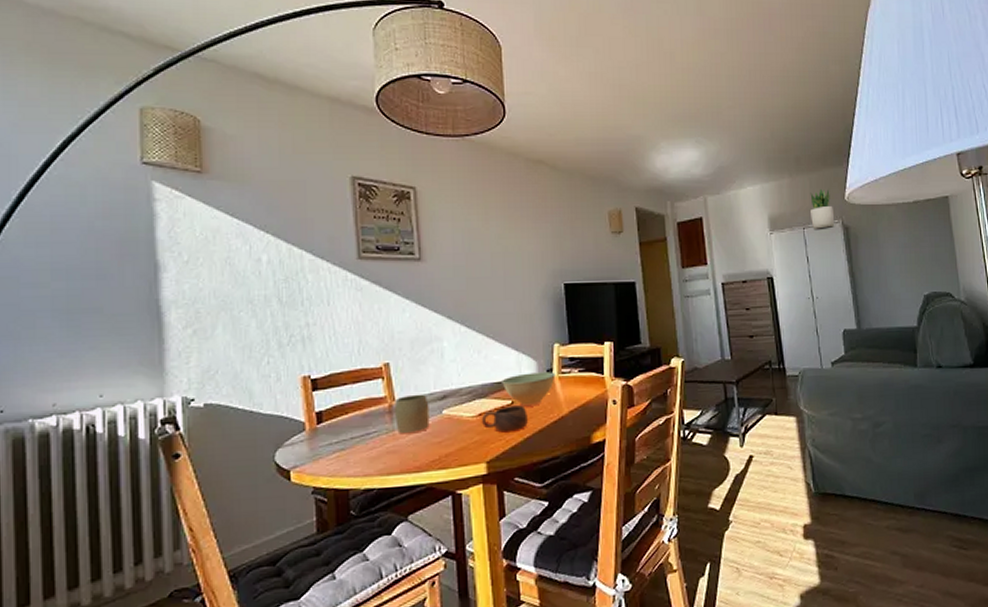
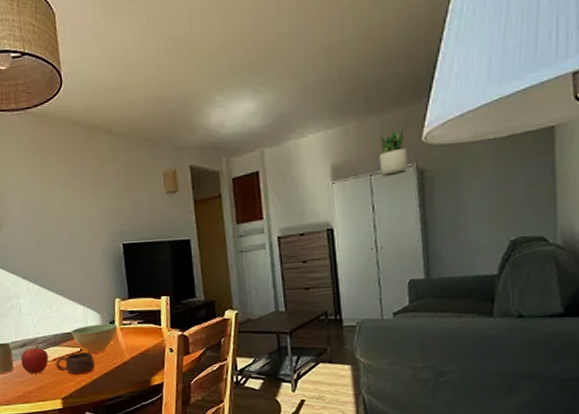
fruit: none [439,398,474,433] -> present [21,346,49,374]

